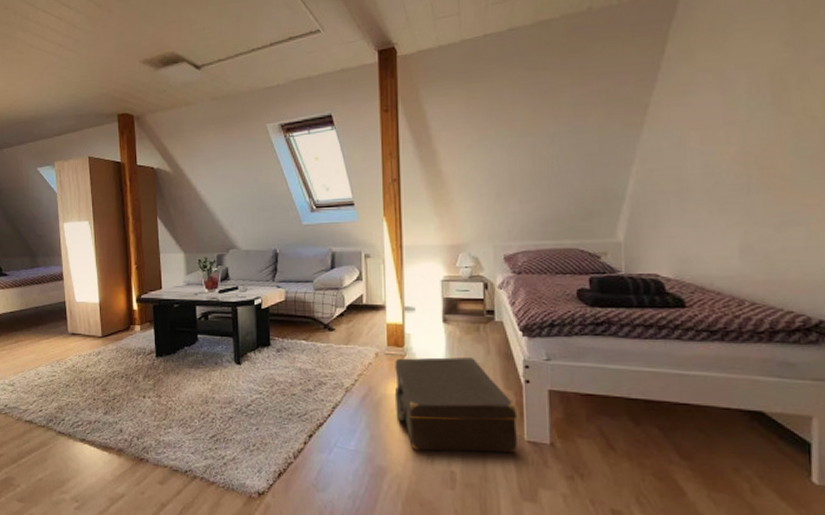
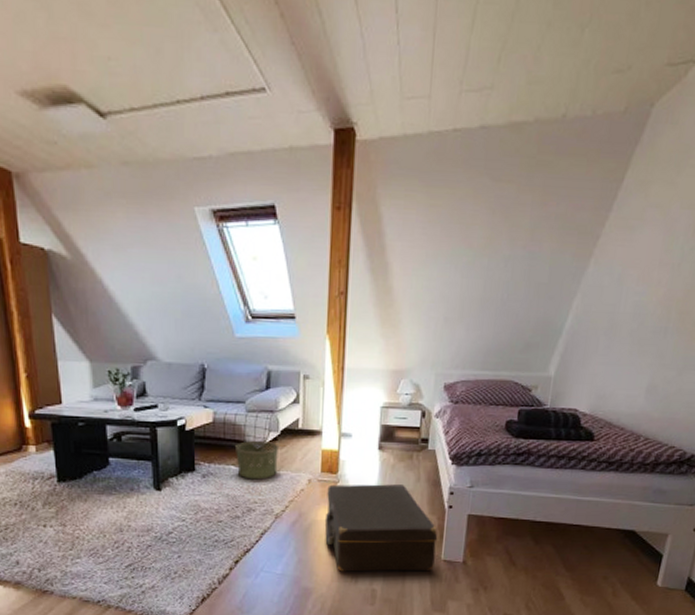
basket: none [305,317,346,354] -> present [234,441,280,480]

